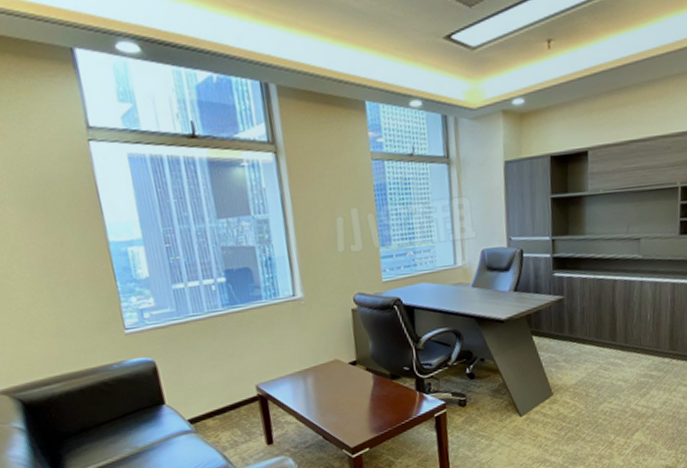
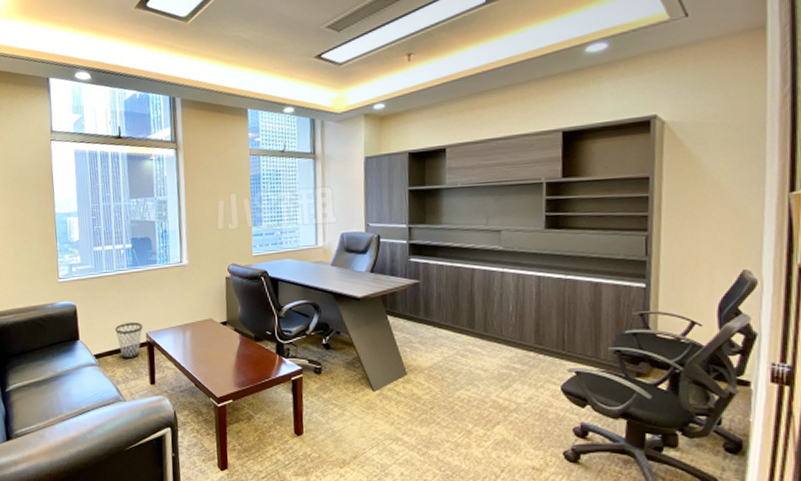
wastebasket: none [213,373,252,420] -> present [115,322,144,360]

